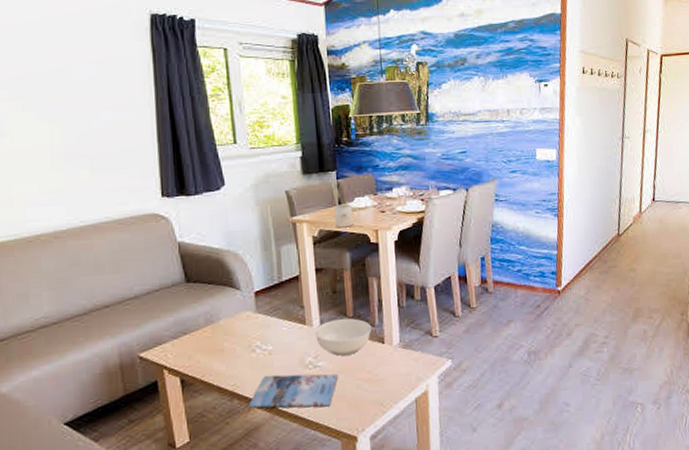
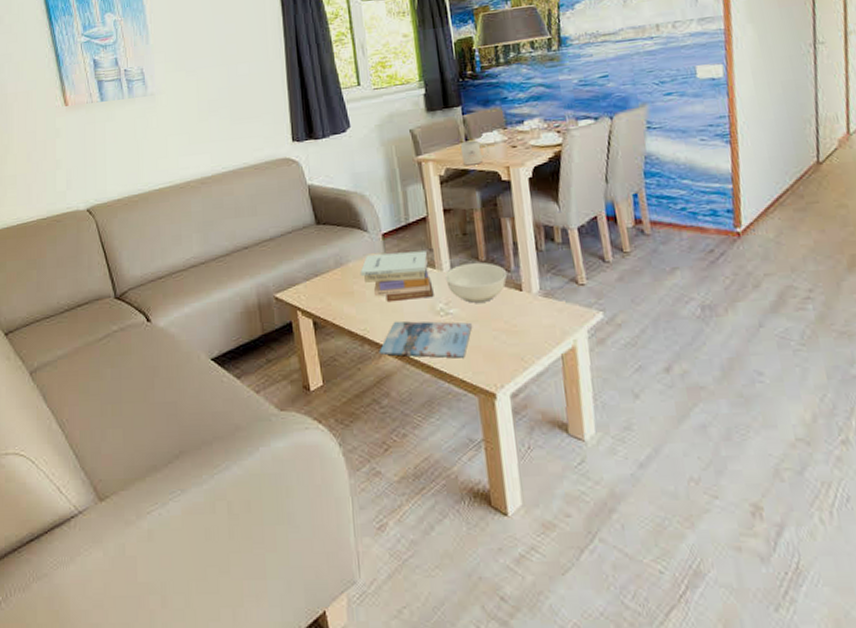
books: none [231,308,304,358] -> present [360,250,434,303]

